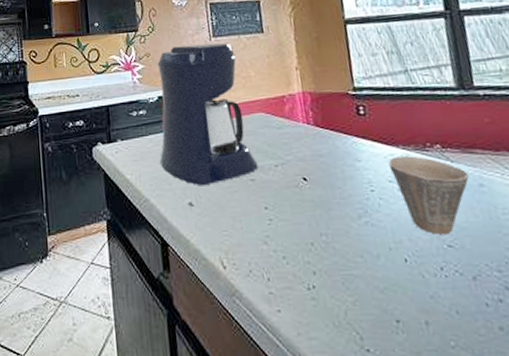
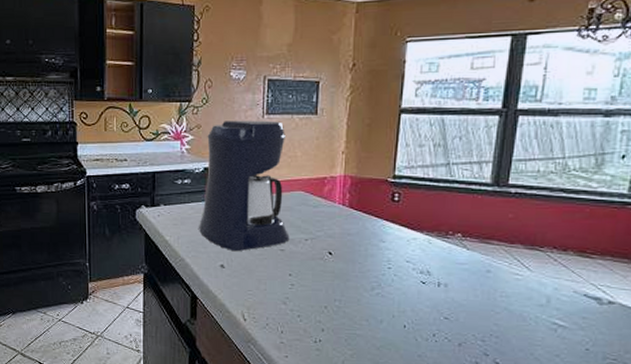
cup: present [388,155,469,234] -> none [410,241,479,308]

